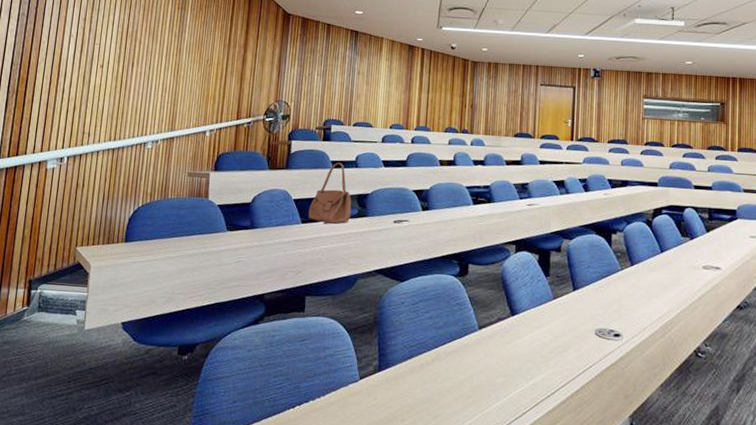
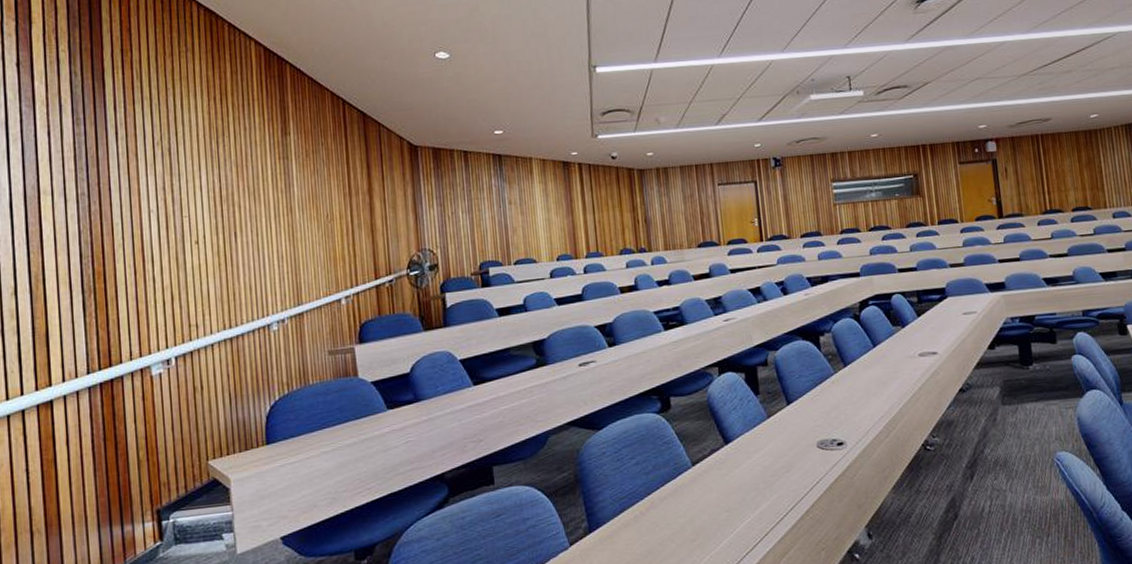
handbag: present [308,162,352,225] -> none [479,308,529,381]

